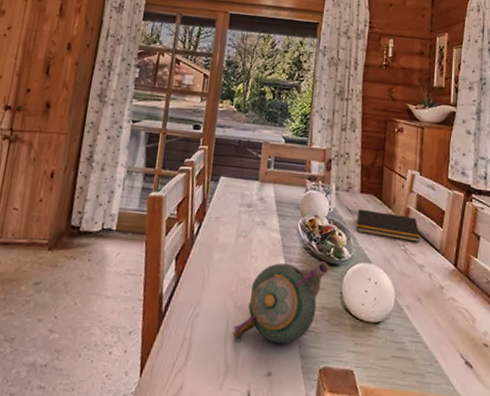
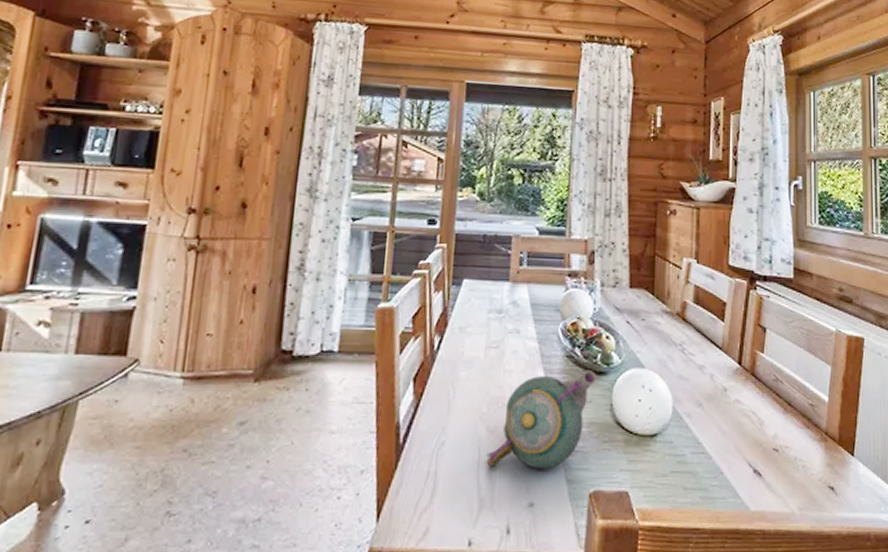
notepad: present [356,208,420,242] -> none [626,306,699,340]

